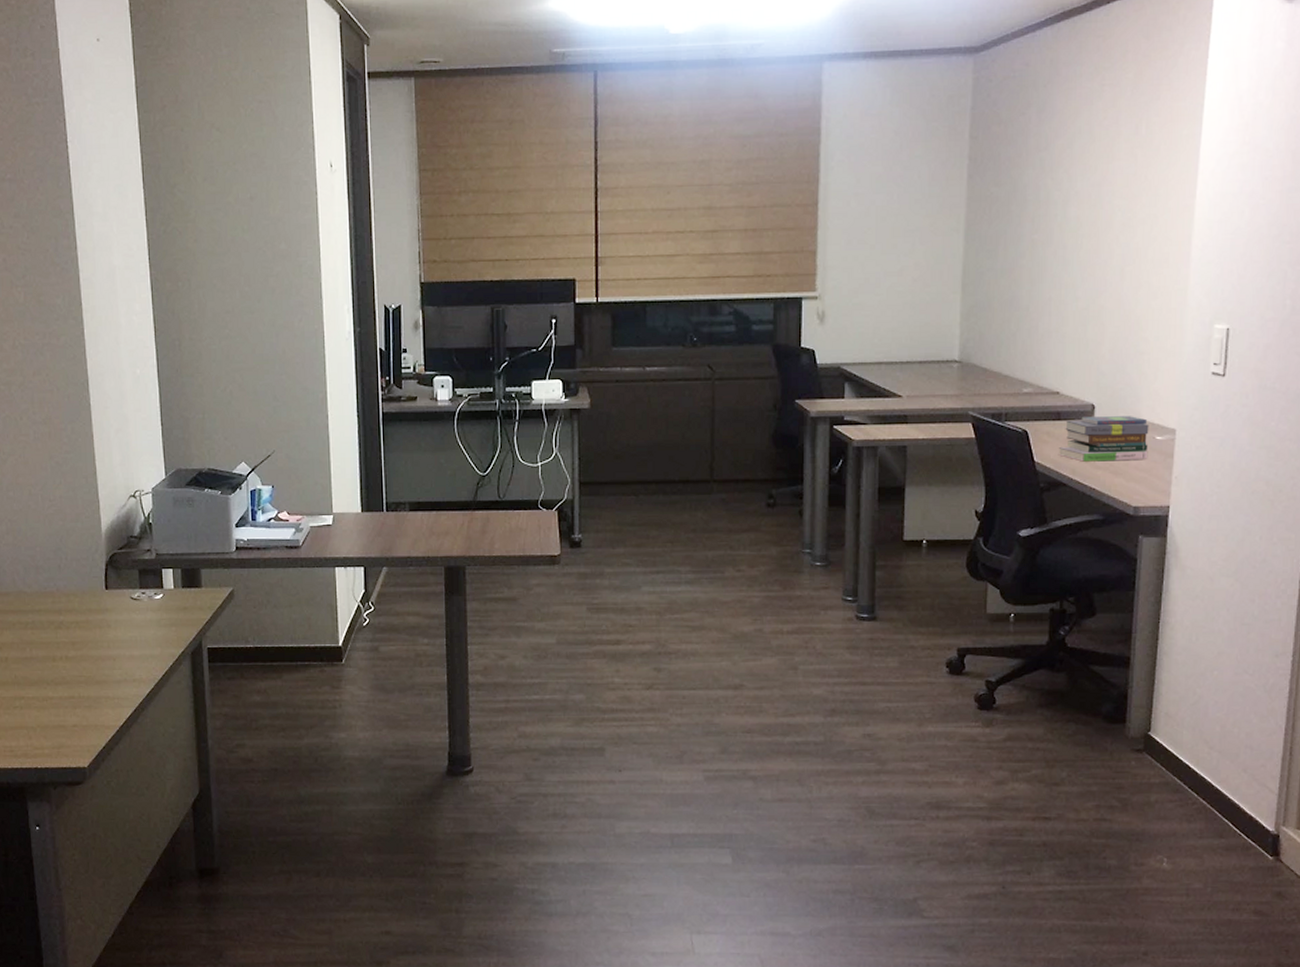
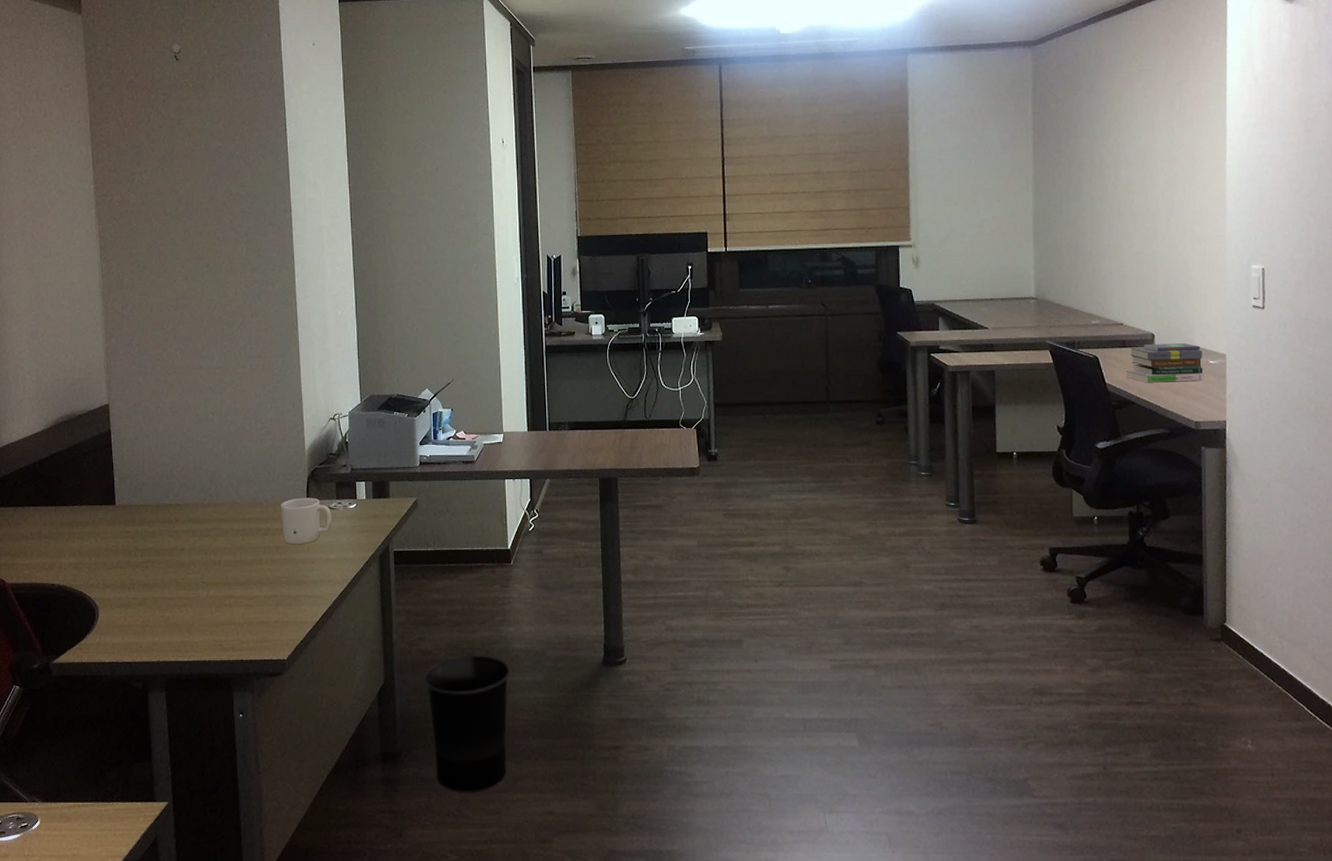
mug: none [74,586,135,640] -> present [280,497,332,545]
waste bin: none [245,763,342,911] -> present [425,654,510,792]

